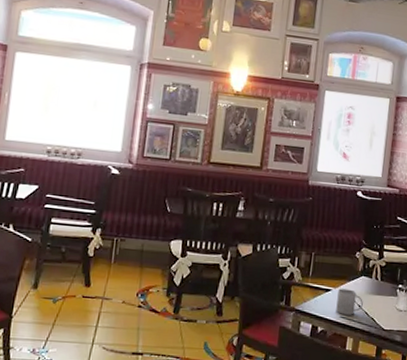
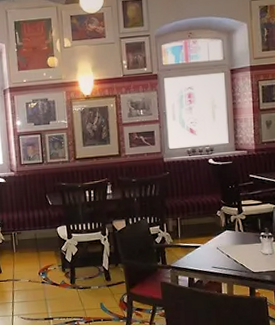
mug: present [336,288,363,315] -> none [206,243,231,265]

